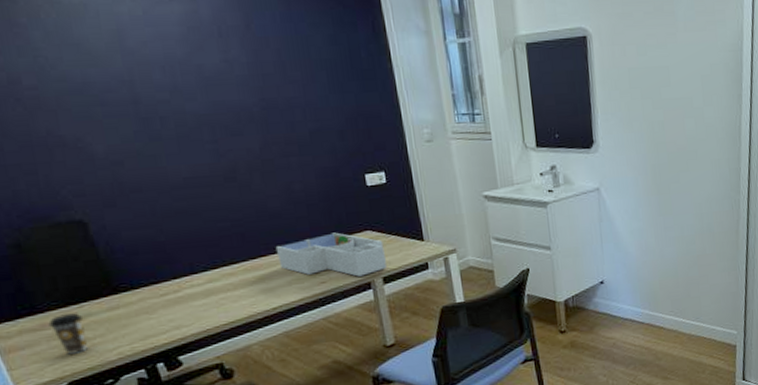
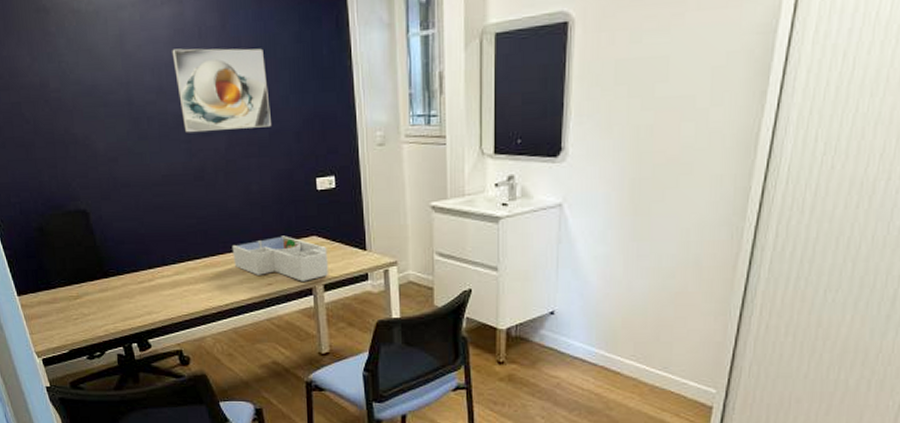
coffee cup: present [48,313,89,355] -> none [58,291,85,326]
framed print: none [186,46,311,133] -> present [172,48,271,133]

